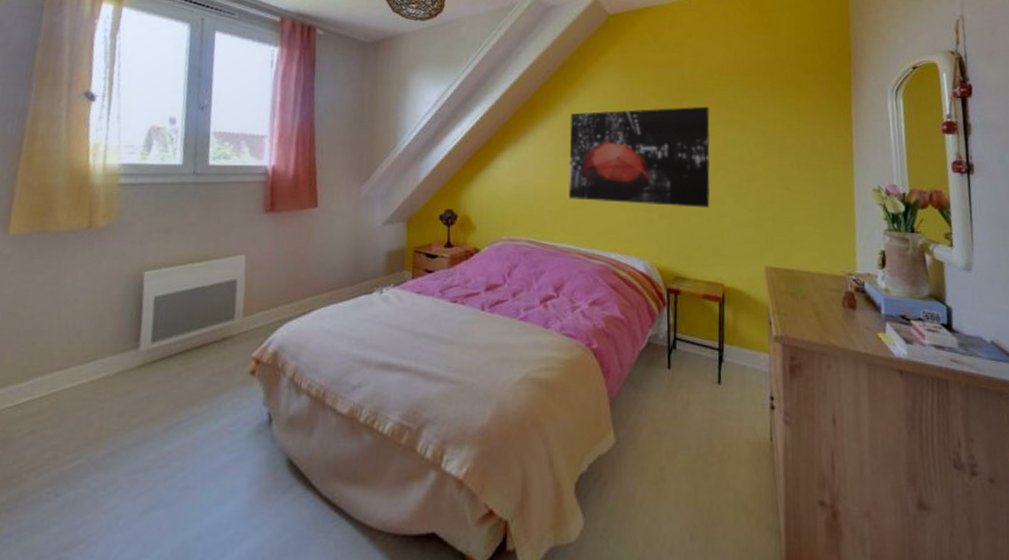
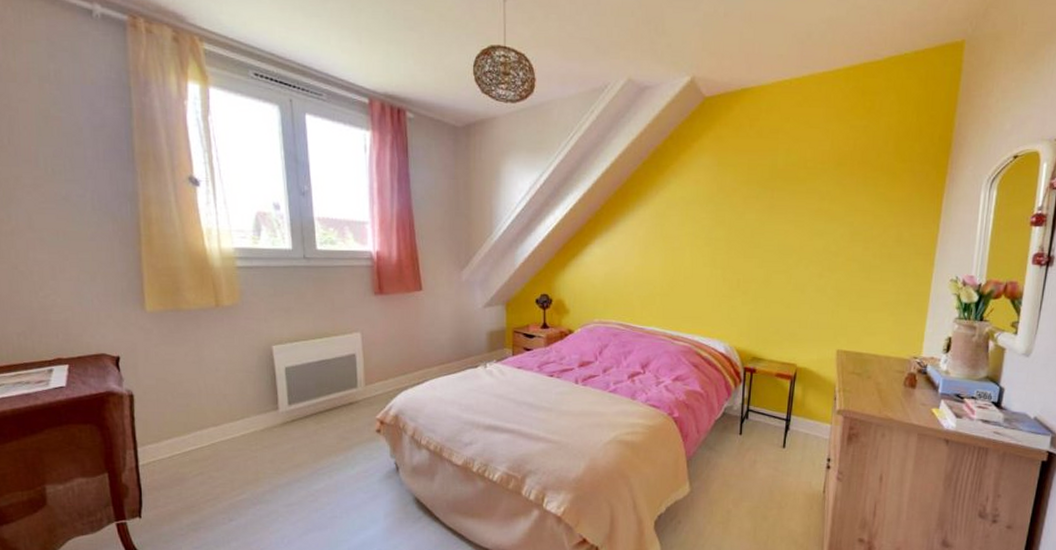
wall art: present [569,106,711,208] -> none [657,196,800,295]

